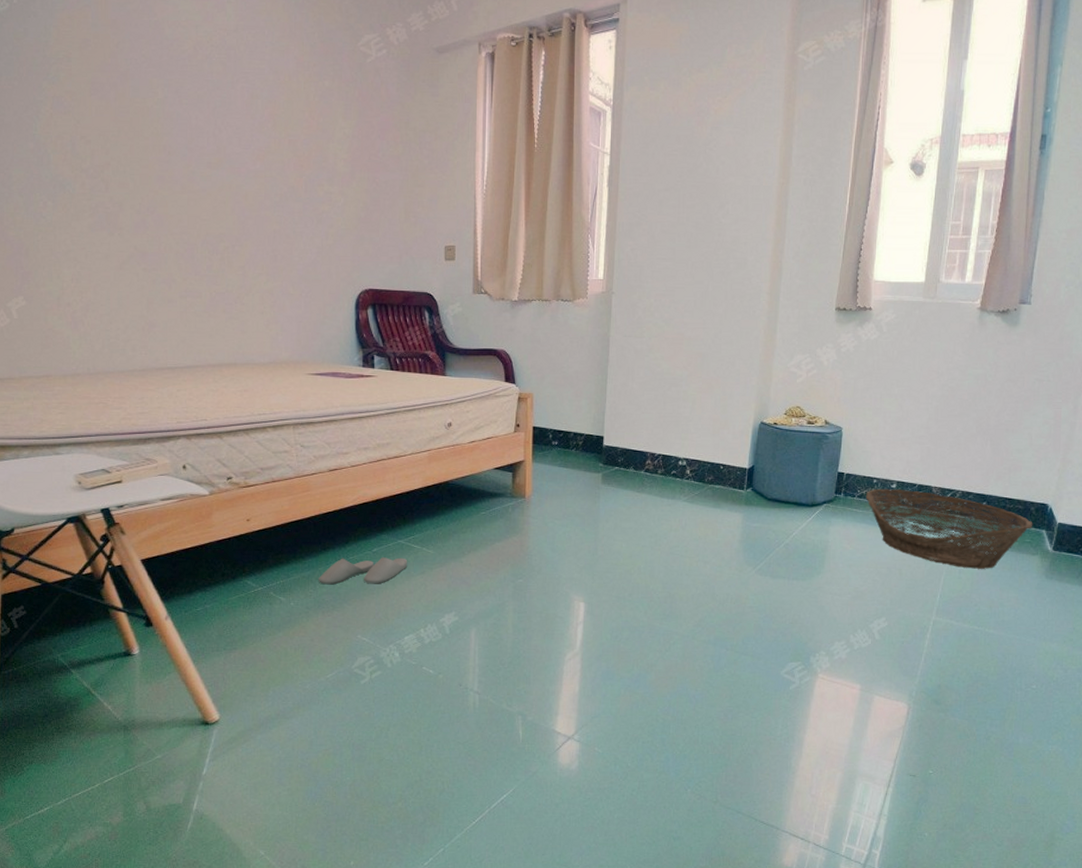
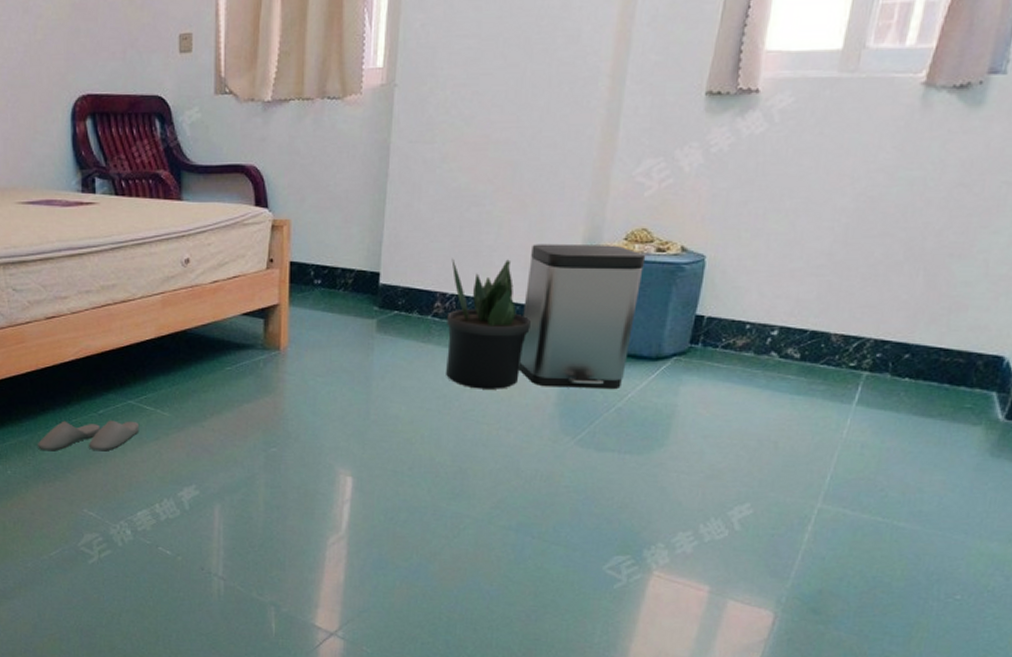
planter: none [656,426,719,530] -> present [446,258,531,389]
pedal bin: none [711,416,801,528] -> present [518,243,646,388]
basket: present [866,488,1033,569] -> none [734,336,979,443]

